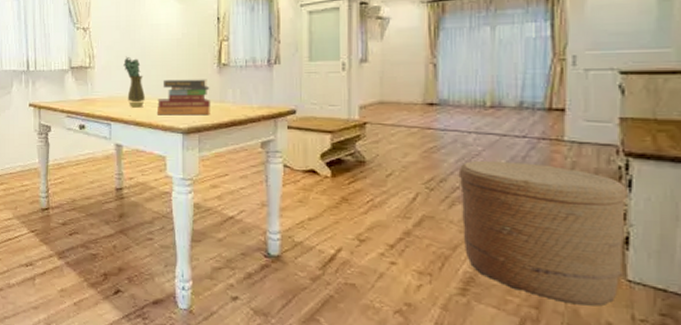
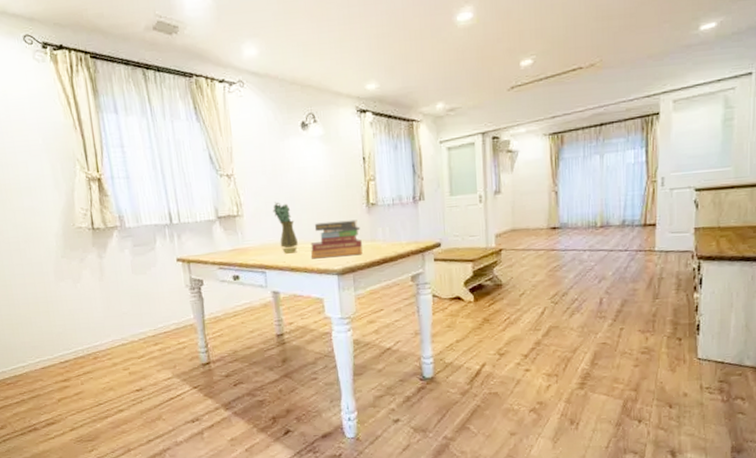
basket: present [458,161,627,306] -> none [576,272,699,383]

